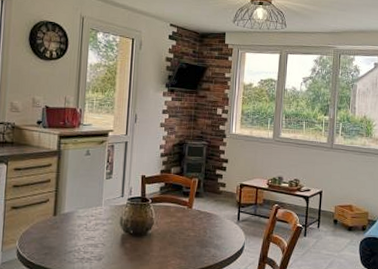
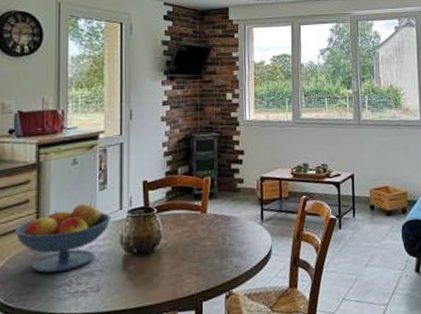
fruit bowl: none [38,187,115,241] -> present [14,201,112,273]

